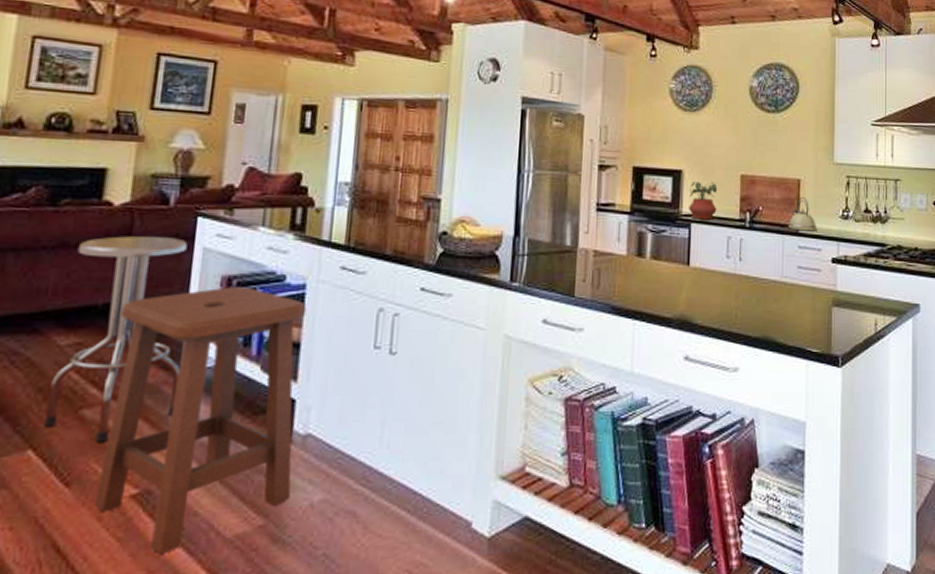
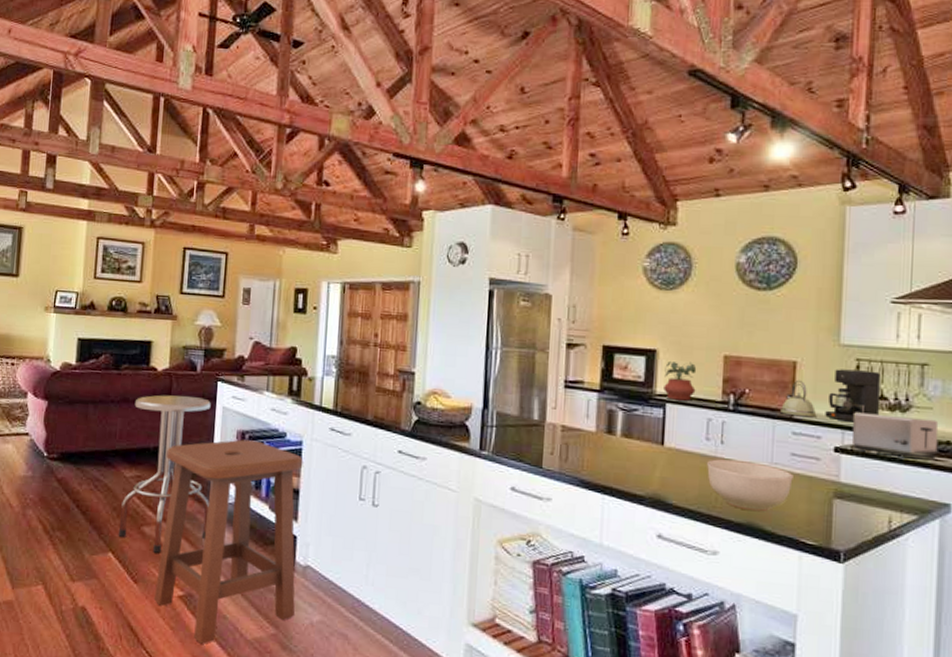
bowl: none [727,275,800,325] -> present [706,458,793,512]
coffee maker: none [824,185,865,234] -> present [825,369,880,422]
toaster: none [845,225,909,266] -> present [851,412,939,460]

